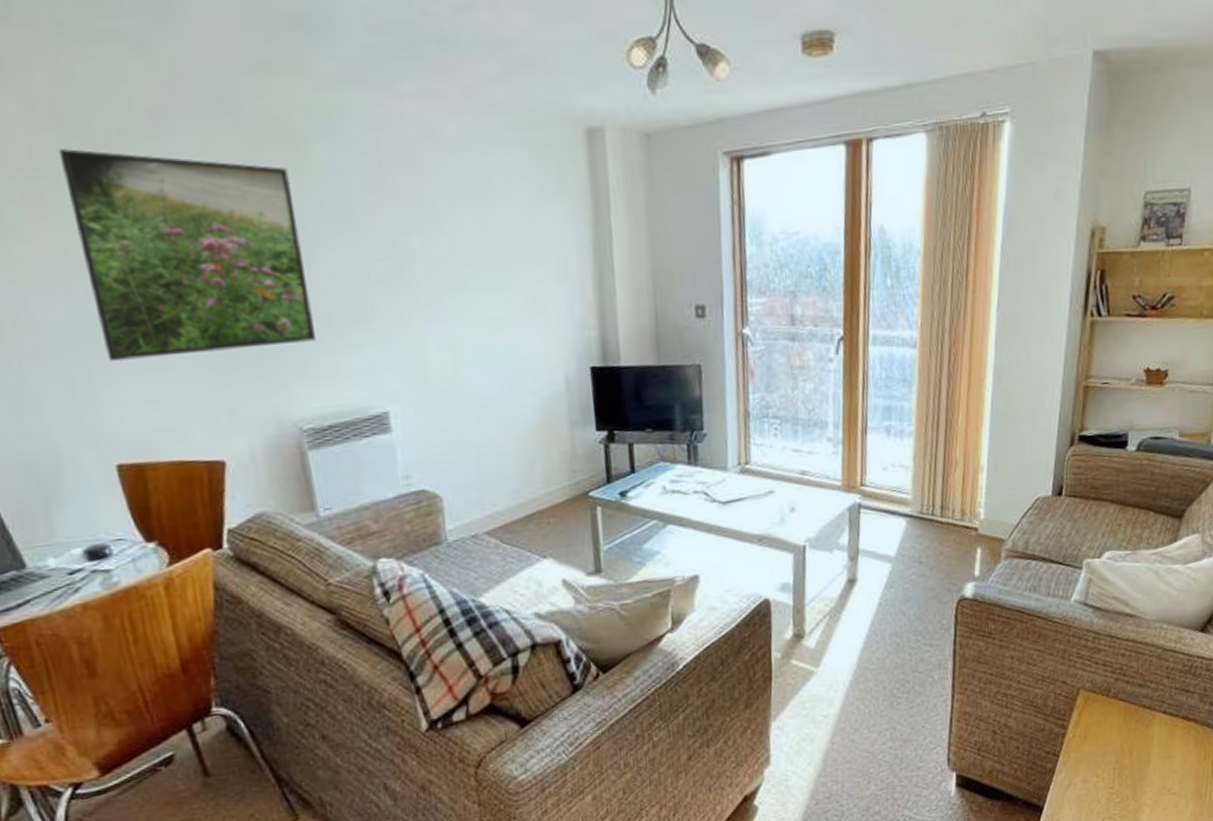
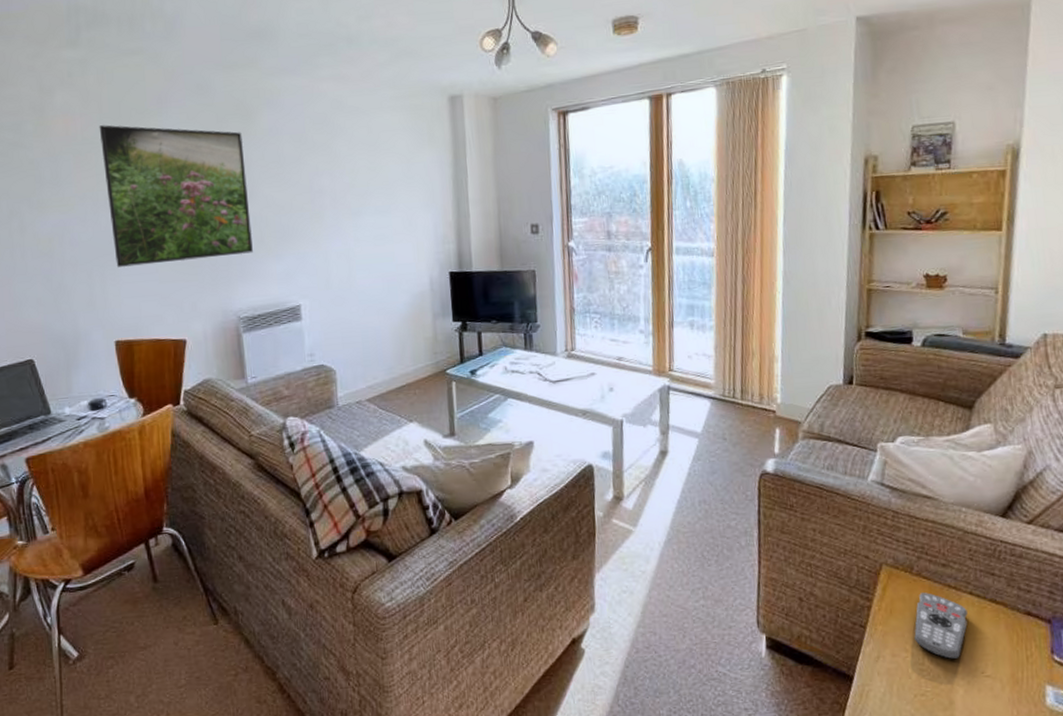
remote control: none [1106,715,1160,781] -> present [914,592,968,660]

